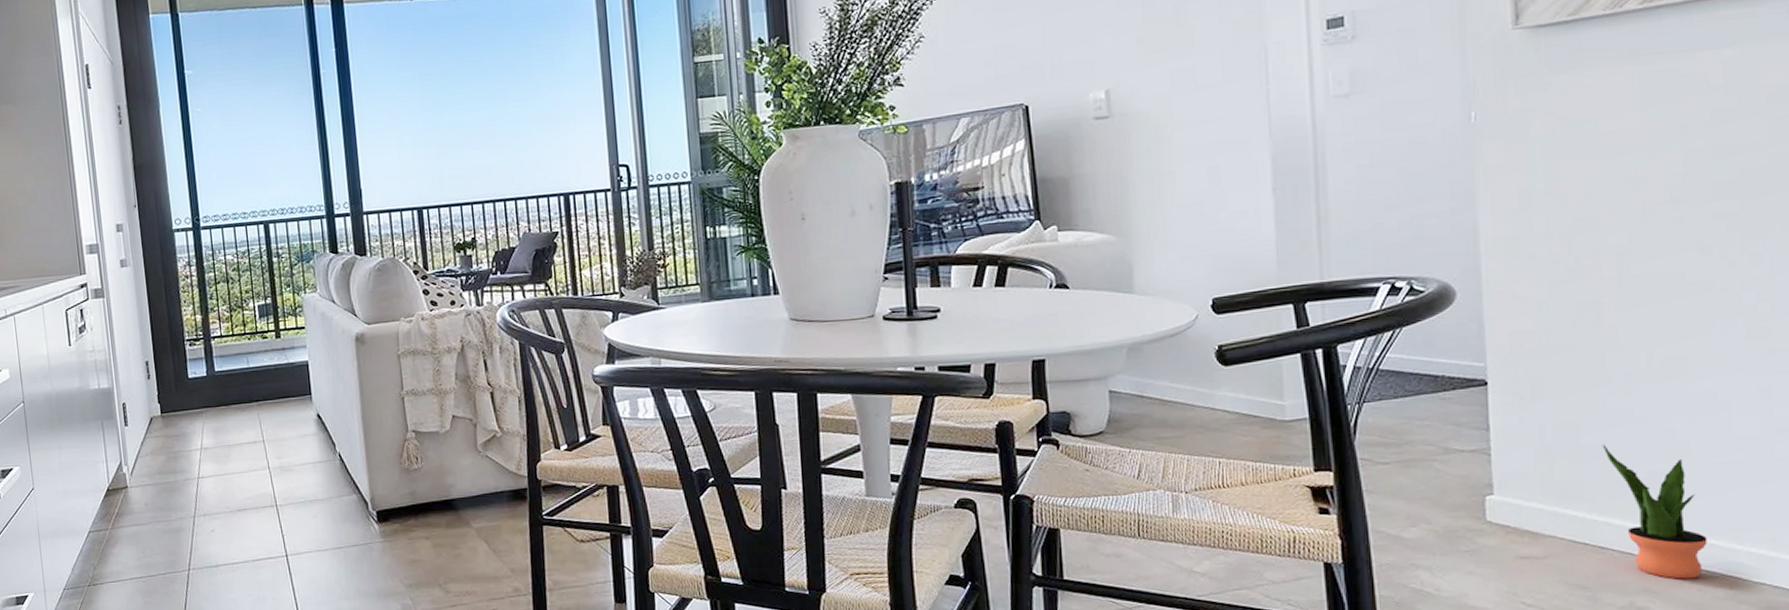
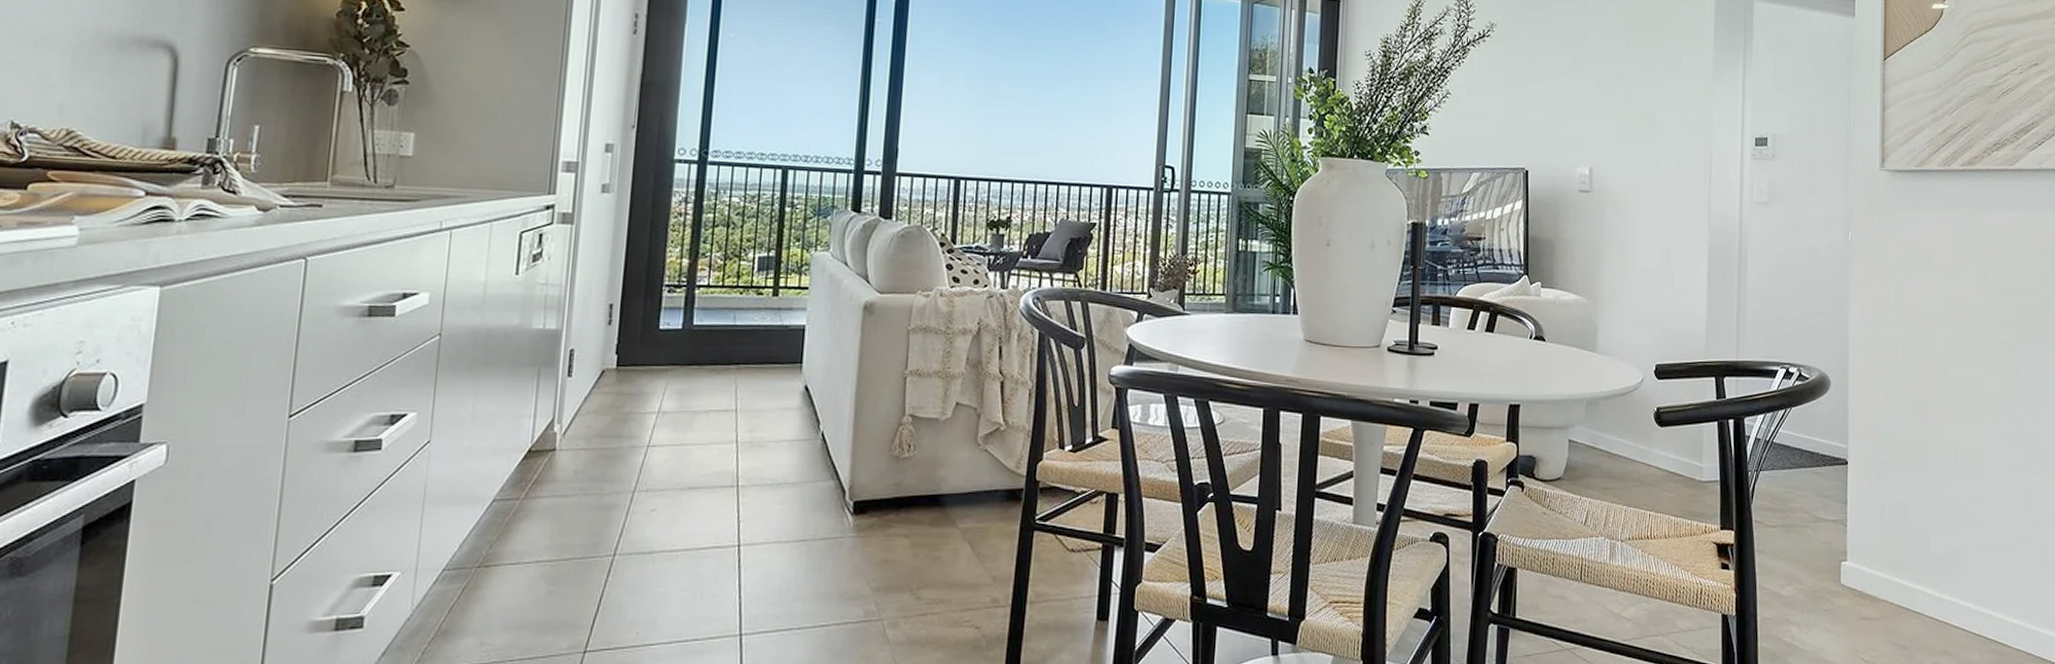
potted plant: present [1602,444,1708,579] -> none [1922,523,1987,644]

